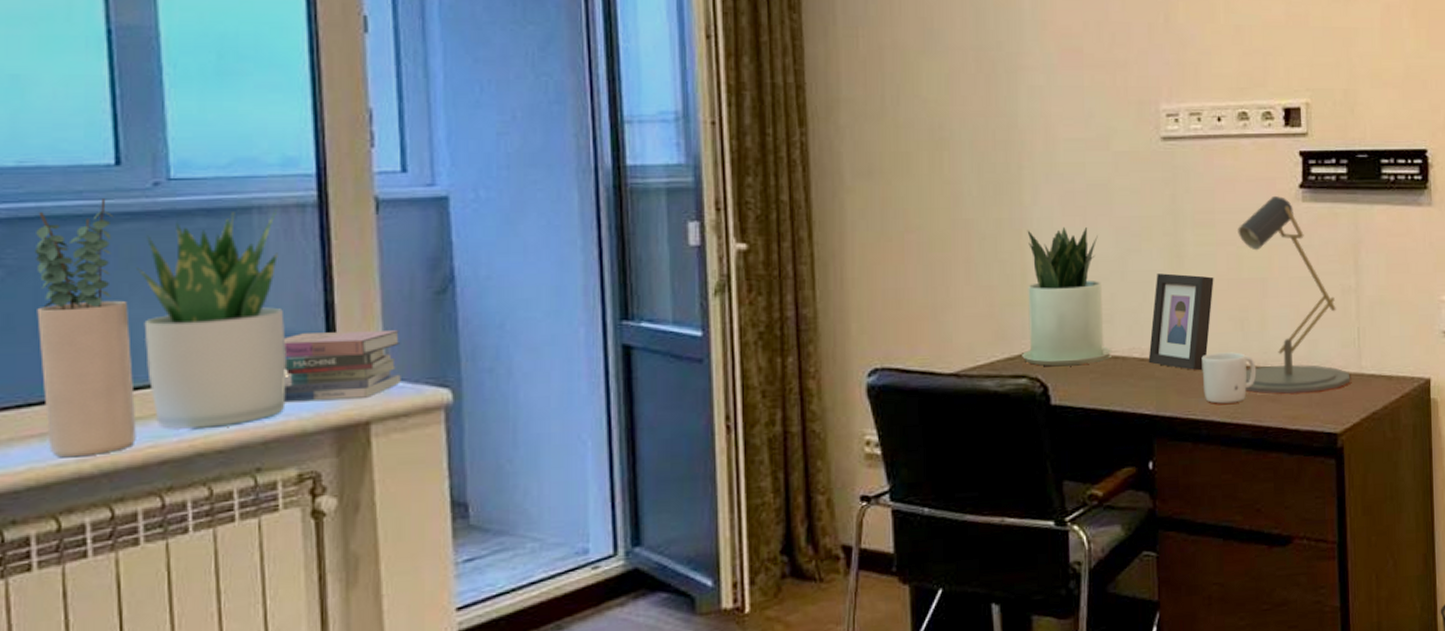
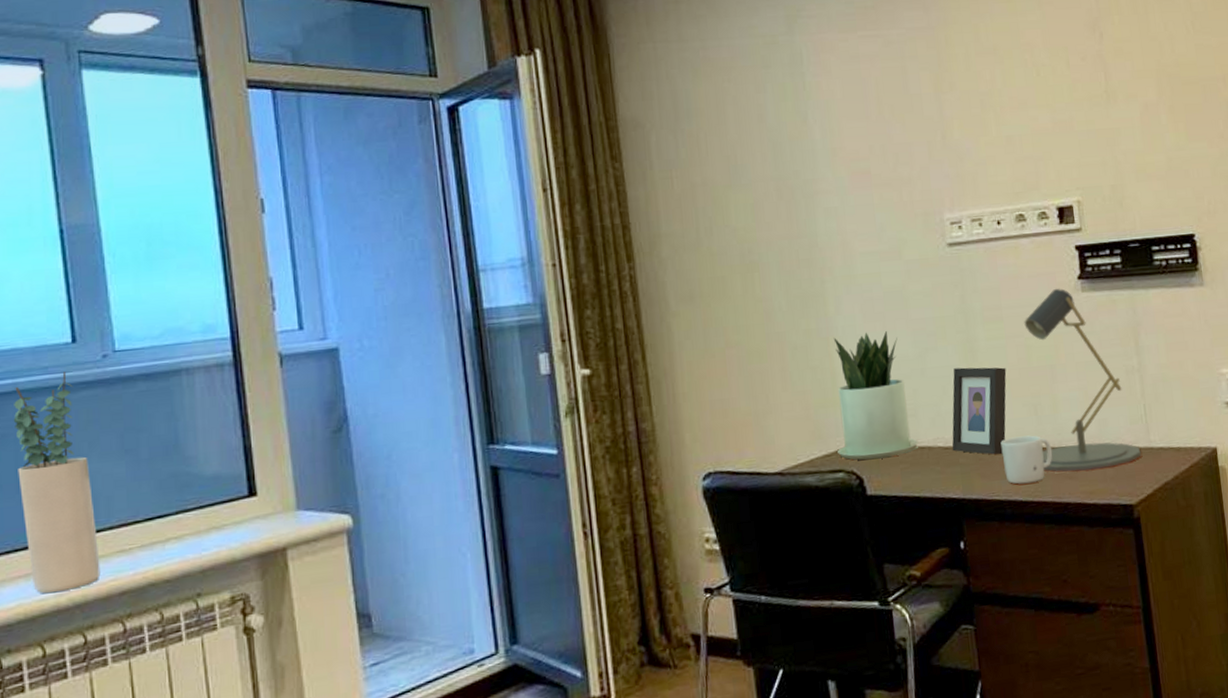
planter: present [137,208,286,429] -> none [93,369,218,564]
books: present [284,330,401,401] -> none [213,466,309,534]

